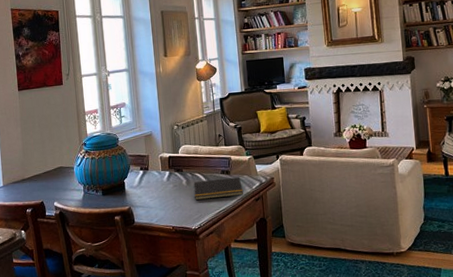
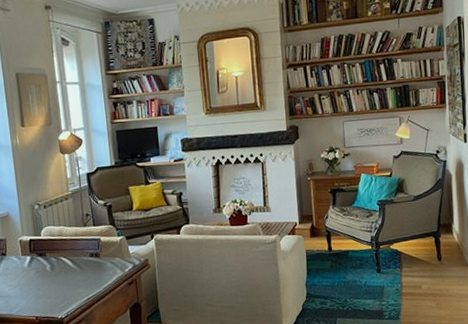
notepad: present [193,177,244,200] -> none [59,260,116,287]

